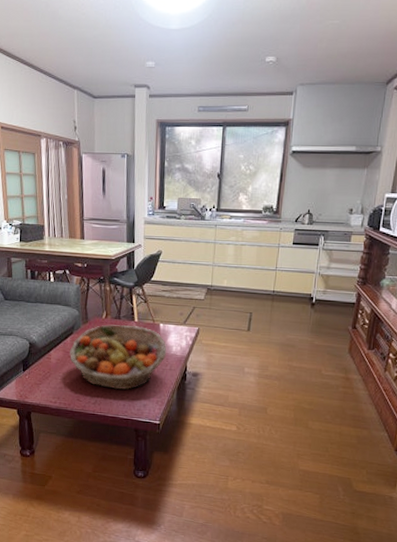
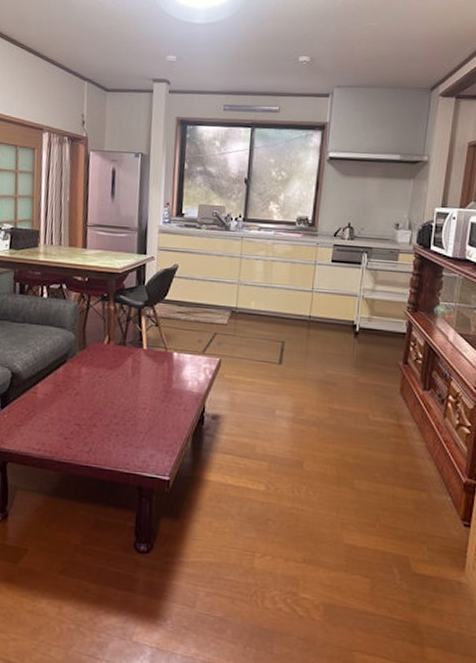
fruit basket: present [69,324,167,391] -> none [60,352,181,436]

